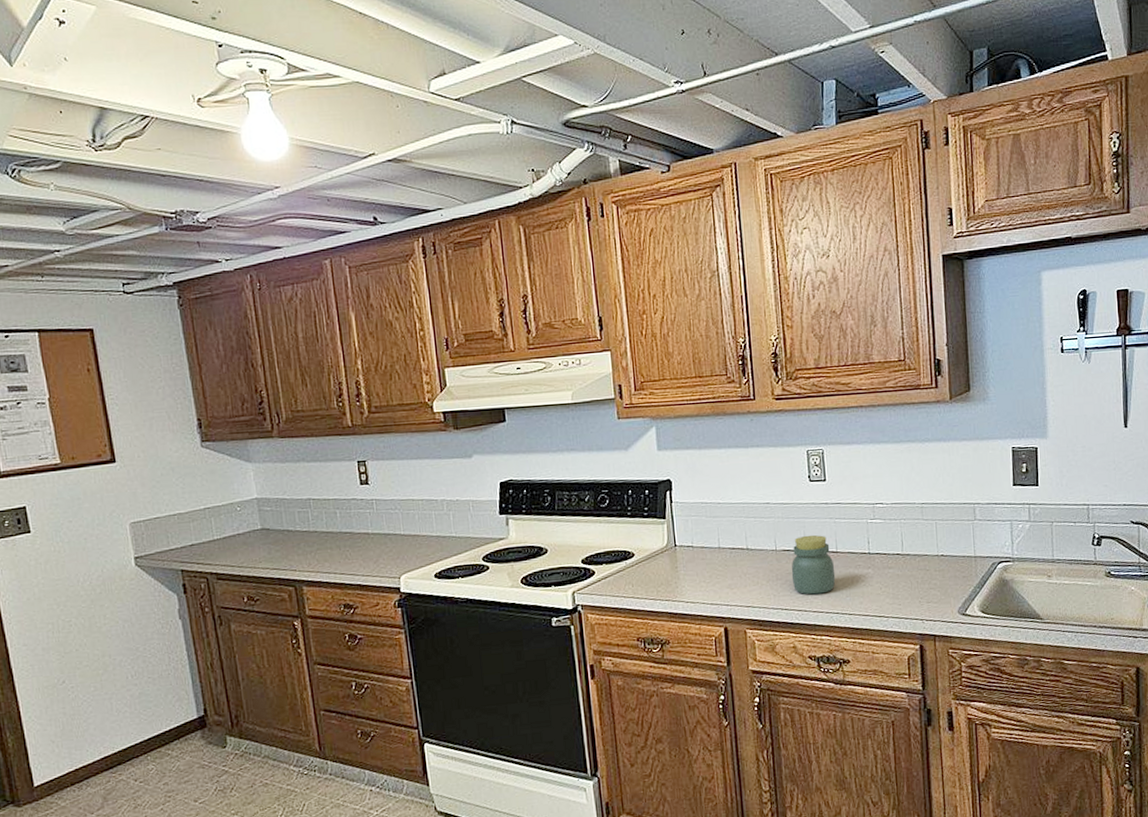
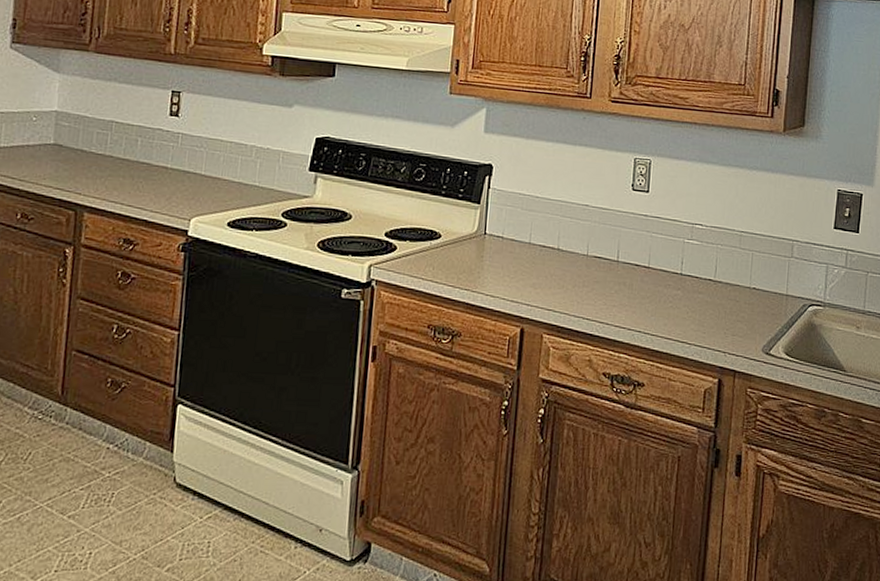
jar: present [791,534,836,595] -> none [598,245,644,309]

